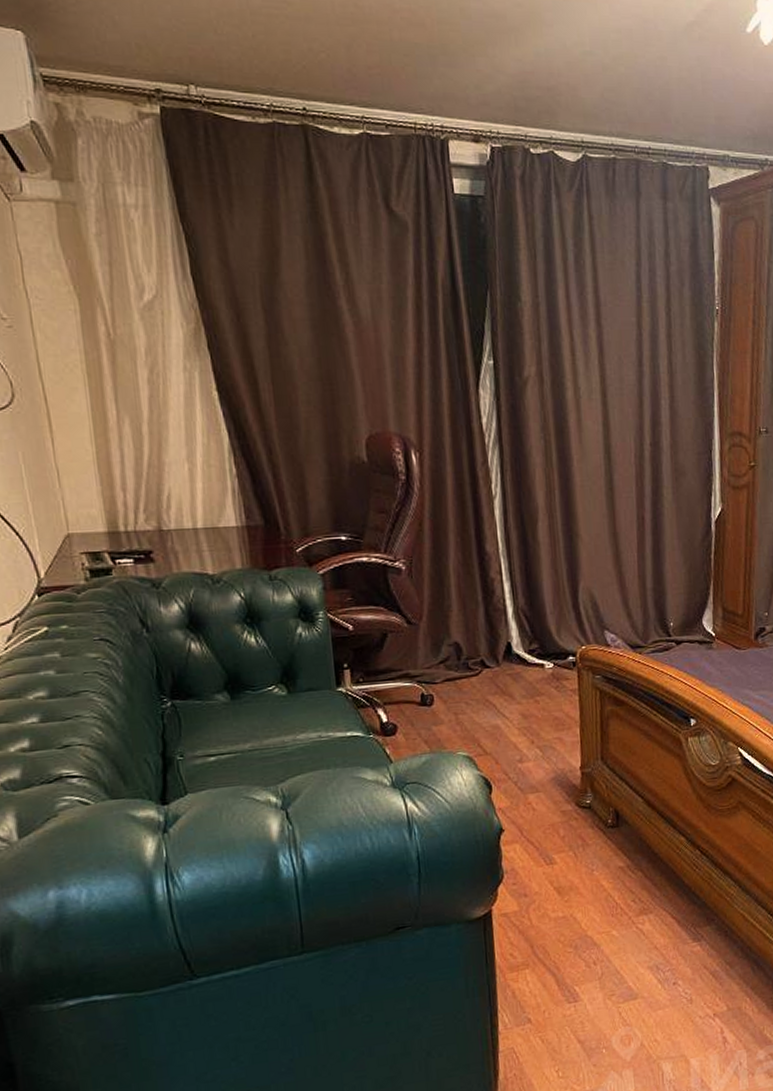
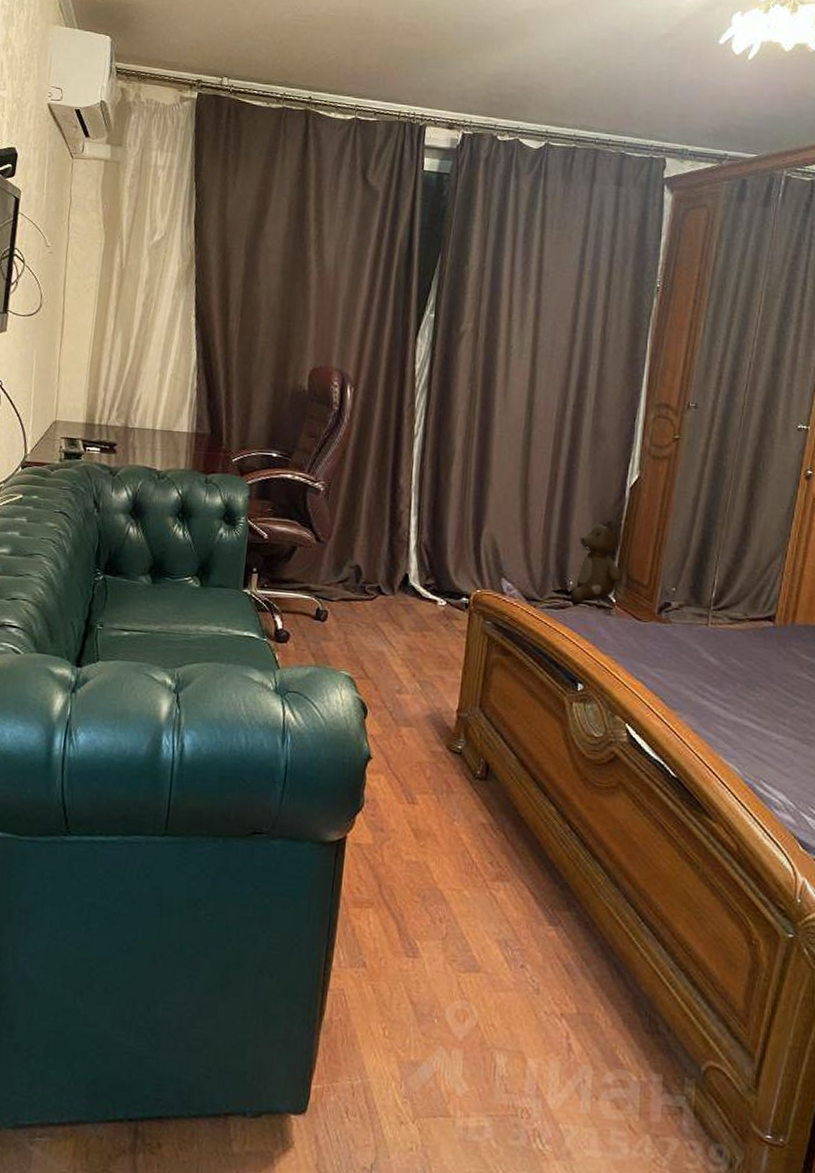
teddy bear: none [652,556,719,642] -> present [549,520,623,603]

